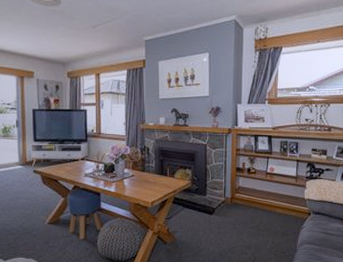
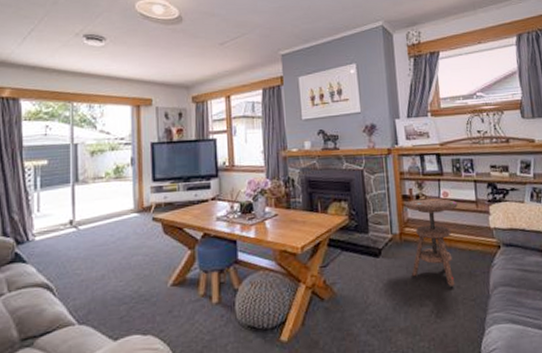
side table: none [237,172,281,241] -> present [404,198,458,286]

